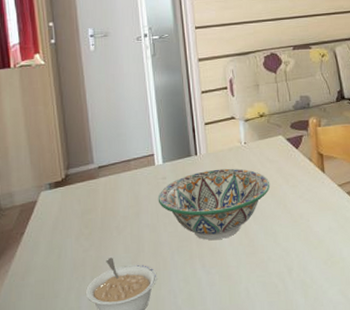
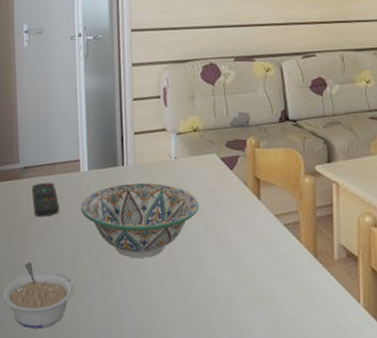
remote control: none [108,178,138,213] -> present [32,182,60,217]

